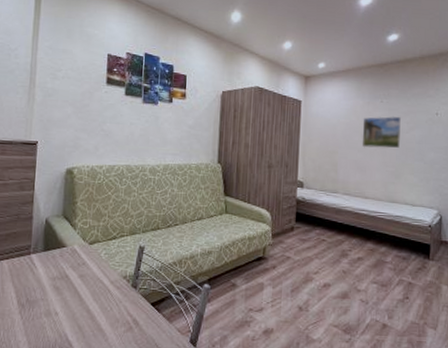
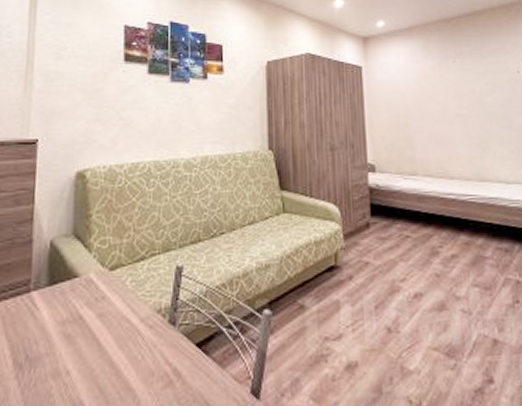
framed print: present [362,116,401,149] -> none [435,77,482,118]

